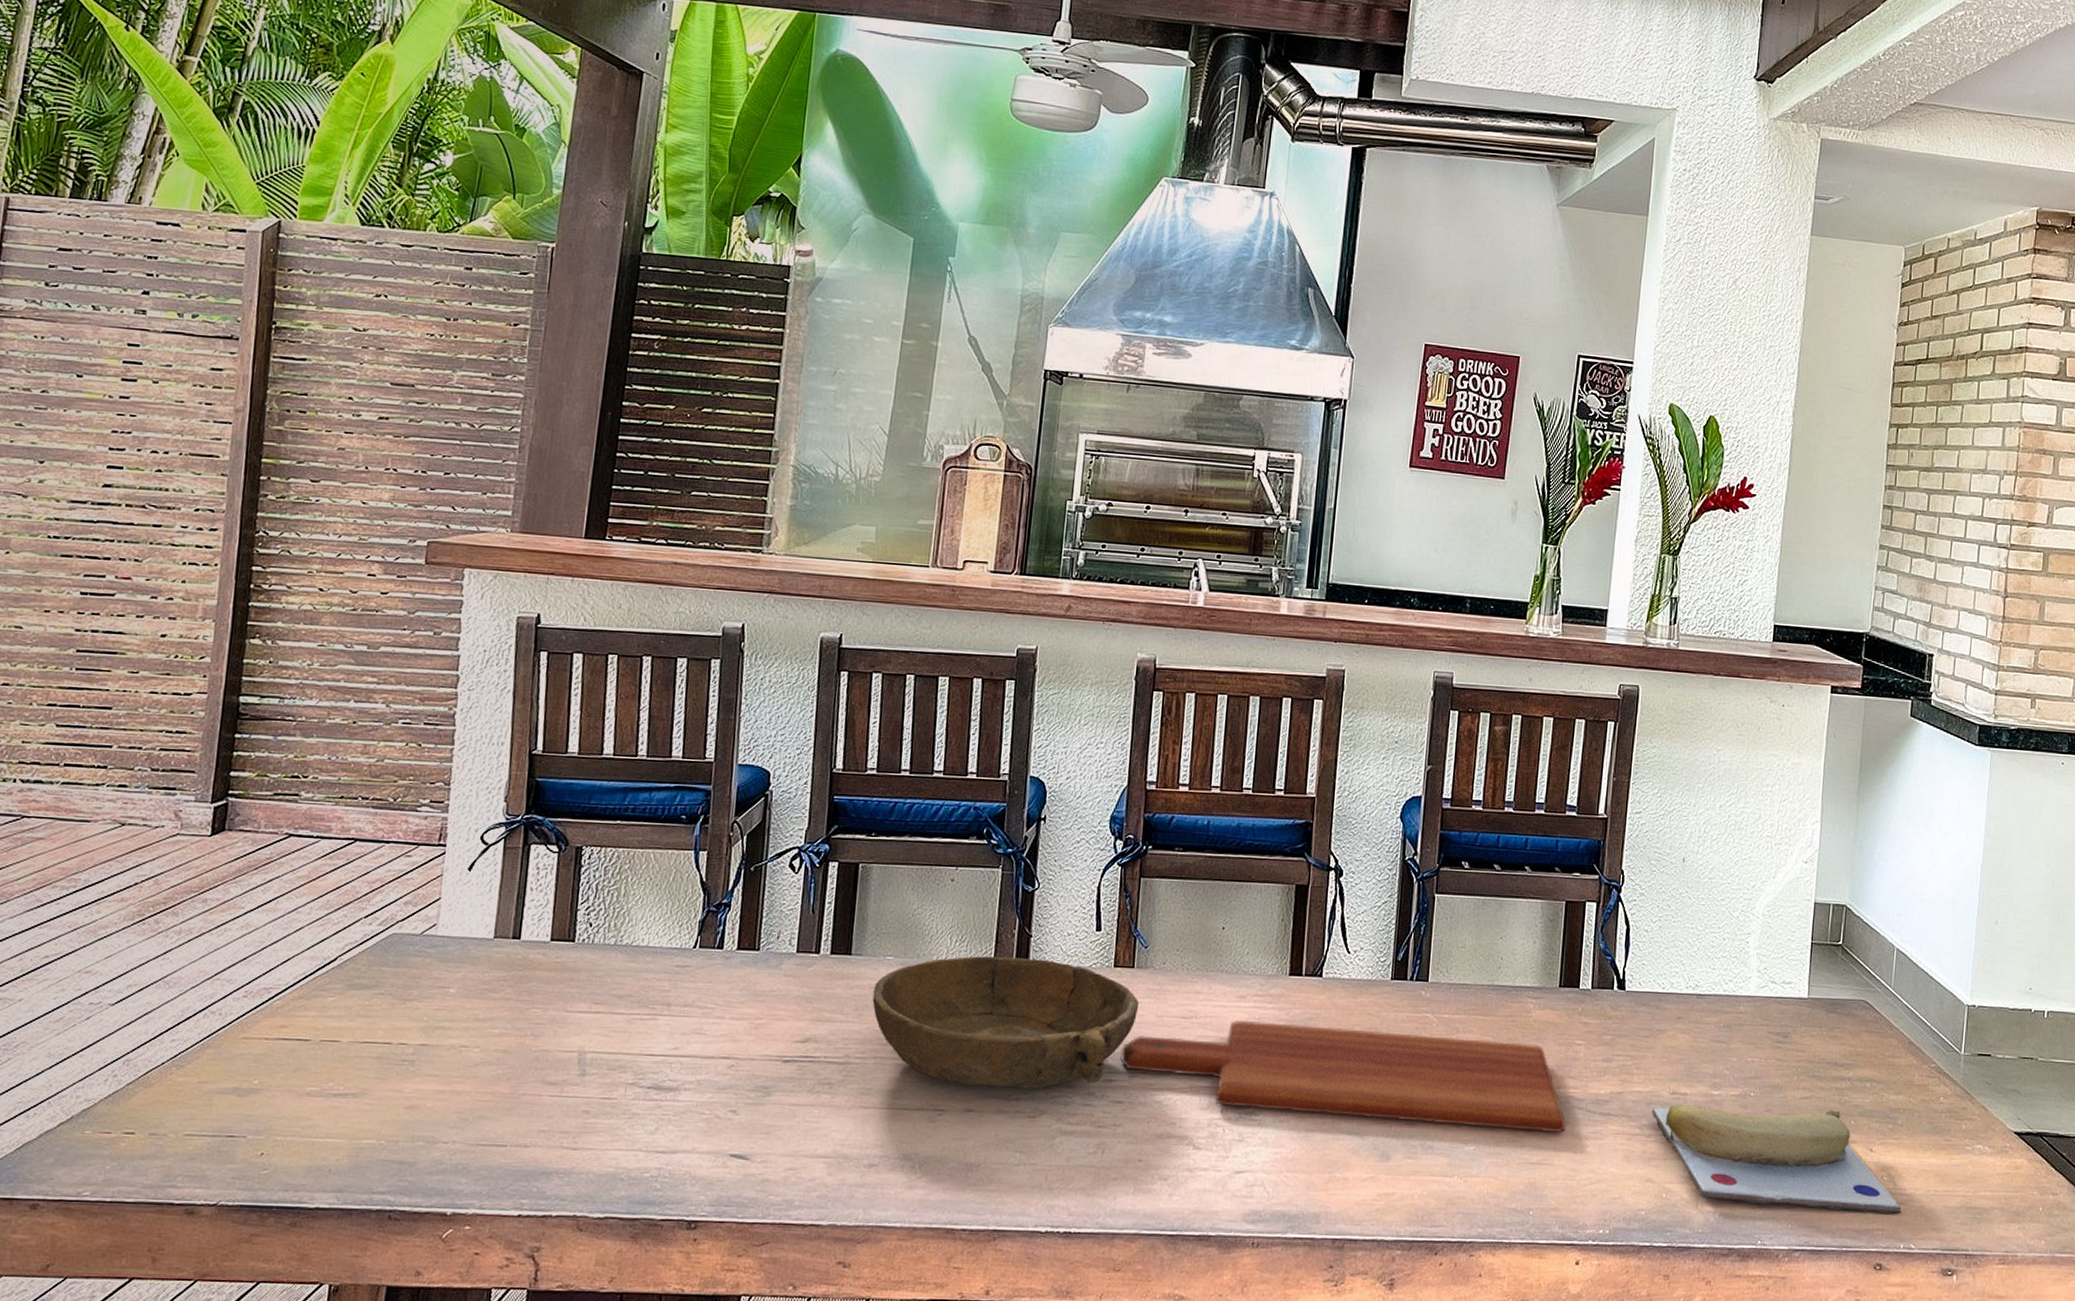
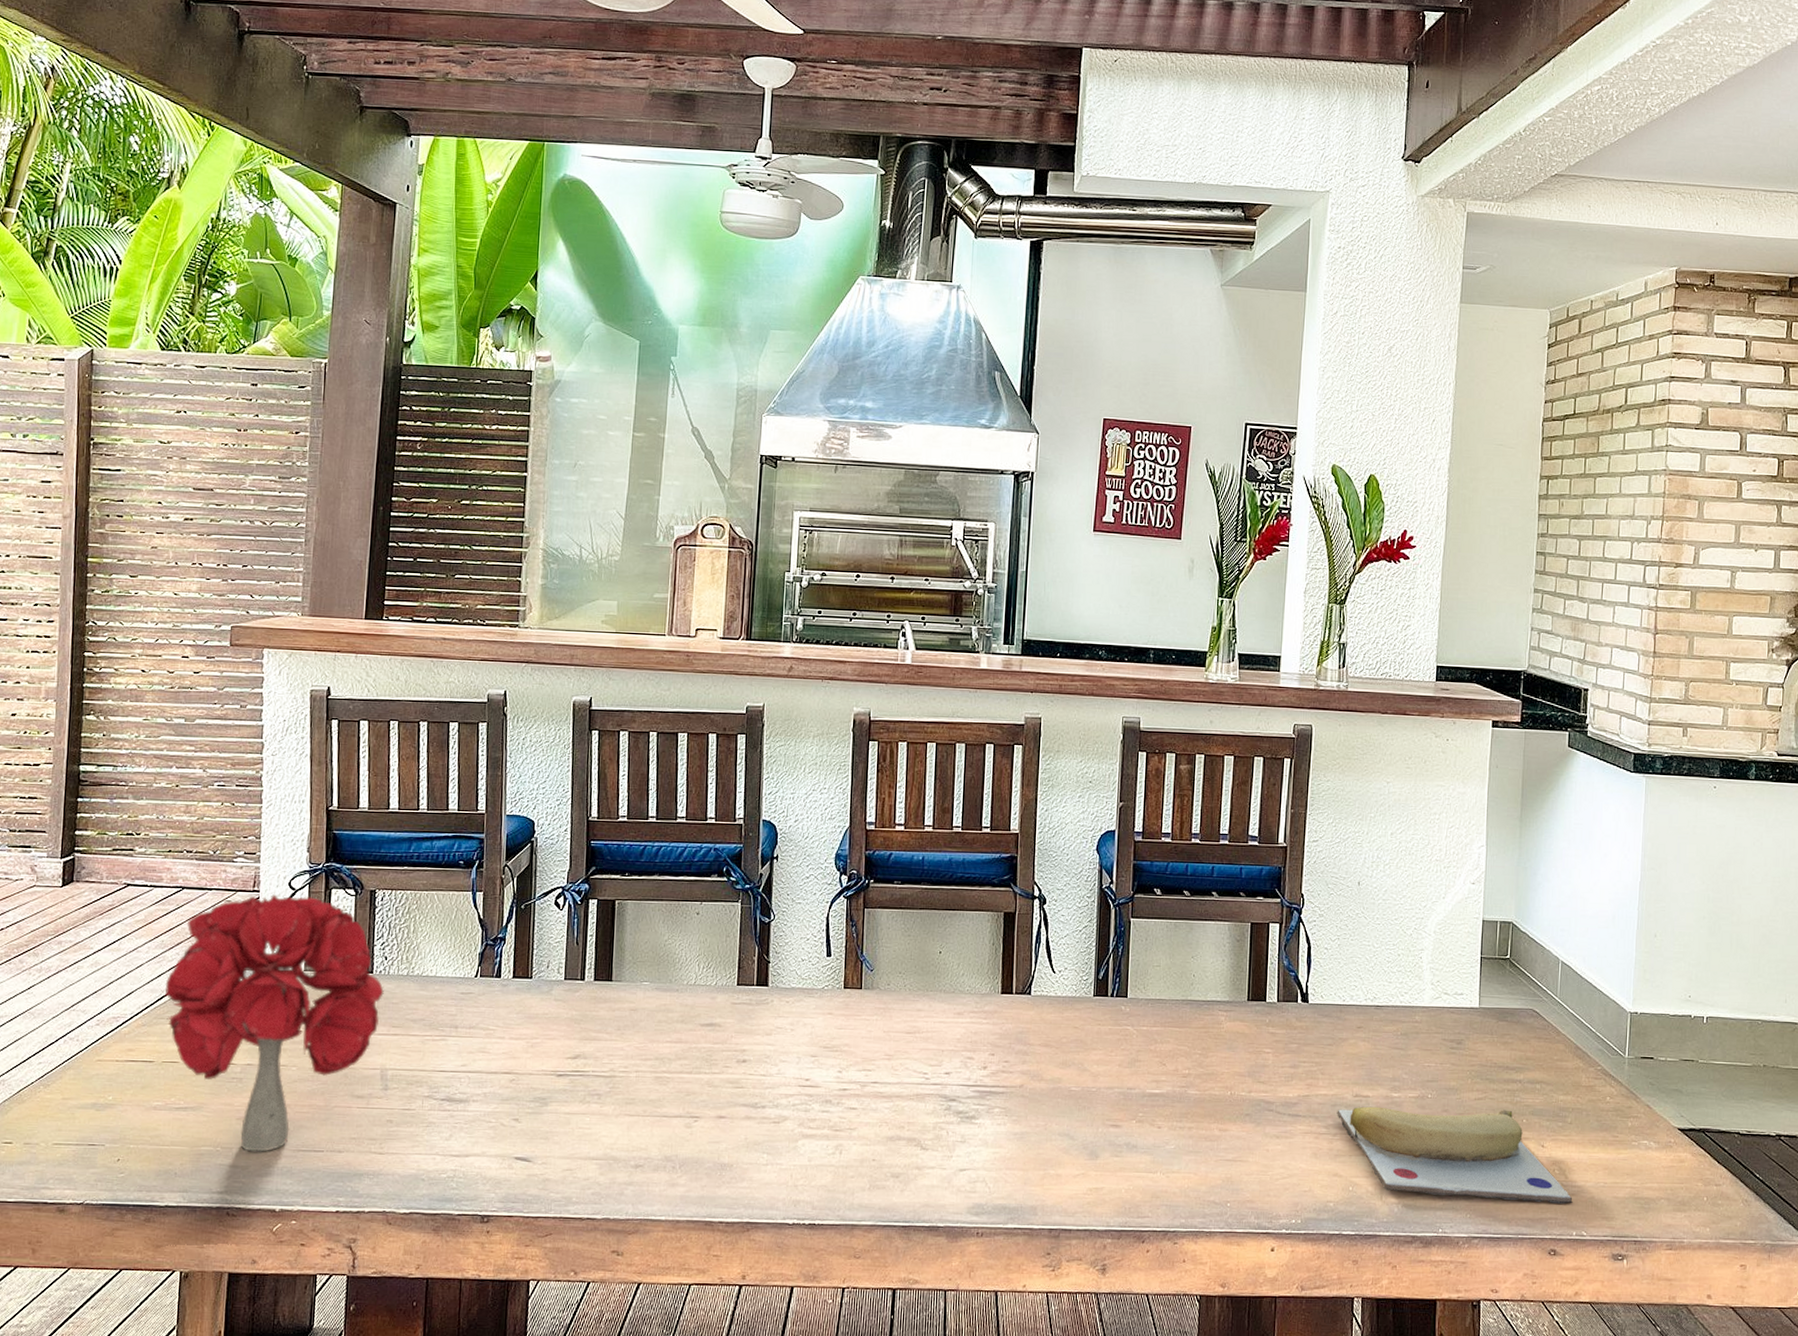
bouquet: none [327,849,587,1147] -> present [164,894,384,1152]
bowl: present [872,956,1139,1089] -> none [632,980,868,1097]
cutting board: present [1120,1021,1566,1133] -> none [853,1035,1257,1133]

